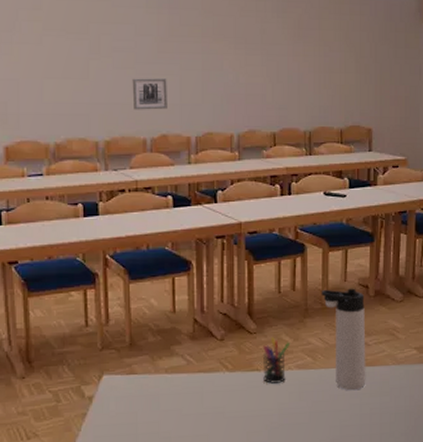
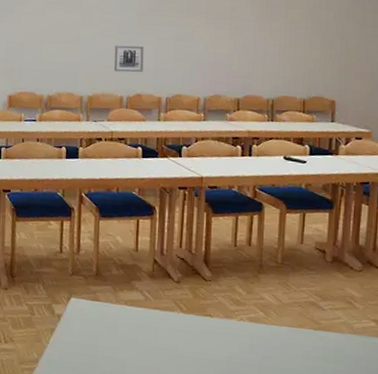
pen holder: present [263,337,291,384] -> none [215,287,244,332]
thermos bottle: present [322,288,366,391] -> none [277,249,321,353]

